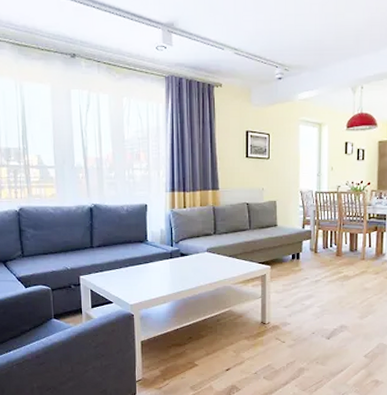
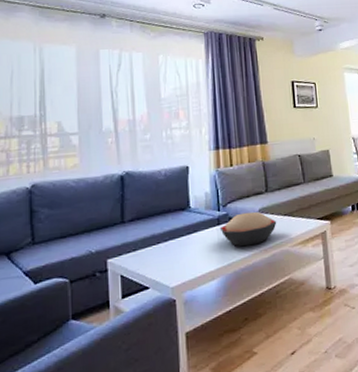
decorative bowl: none [172,250,222,279] -> present [219,211,277,247]

